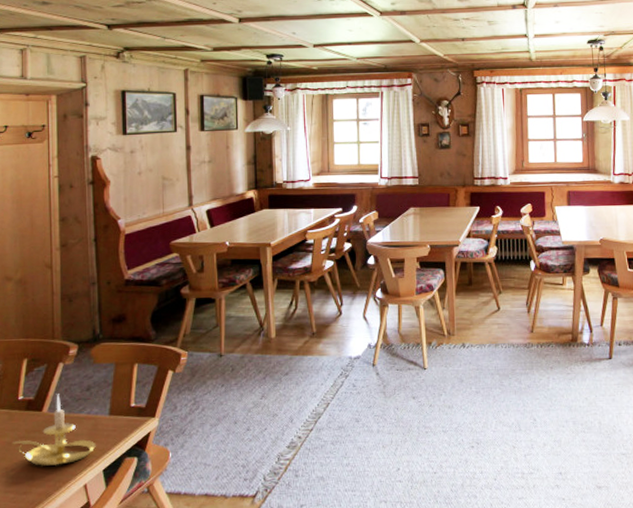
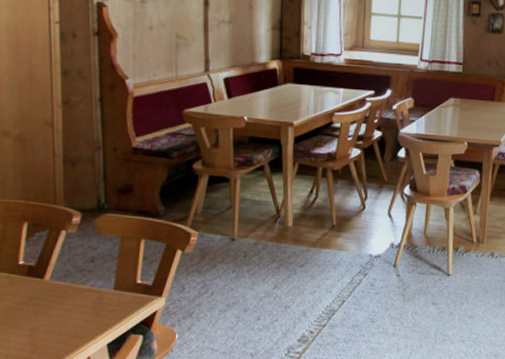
candle holder: present [13,394,96,467] -> none [14,262,100,336]

